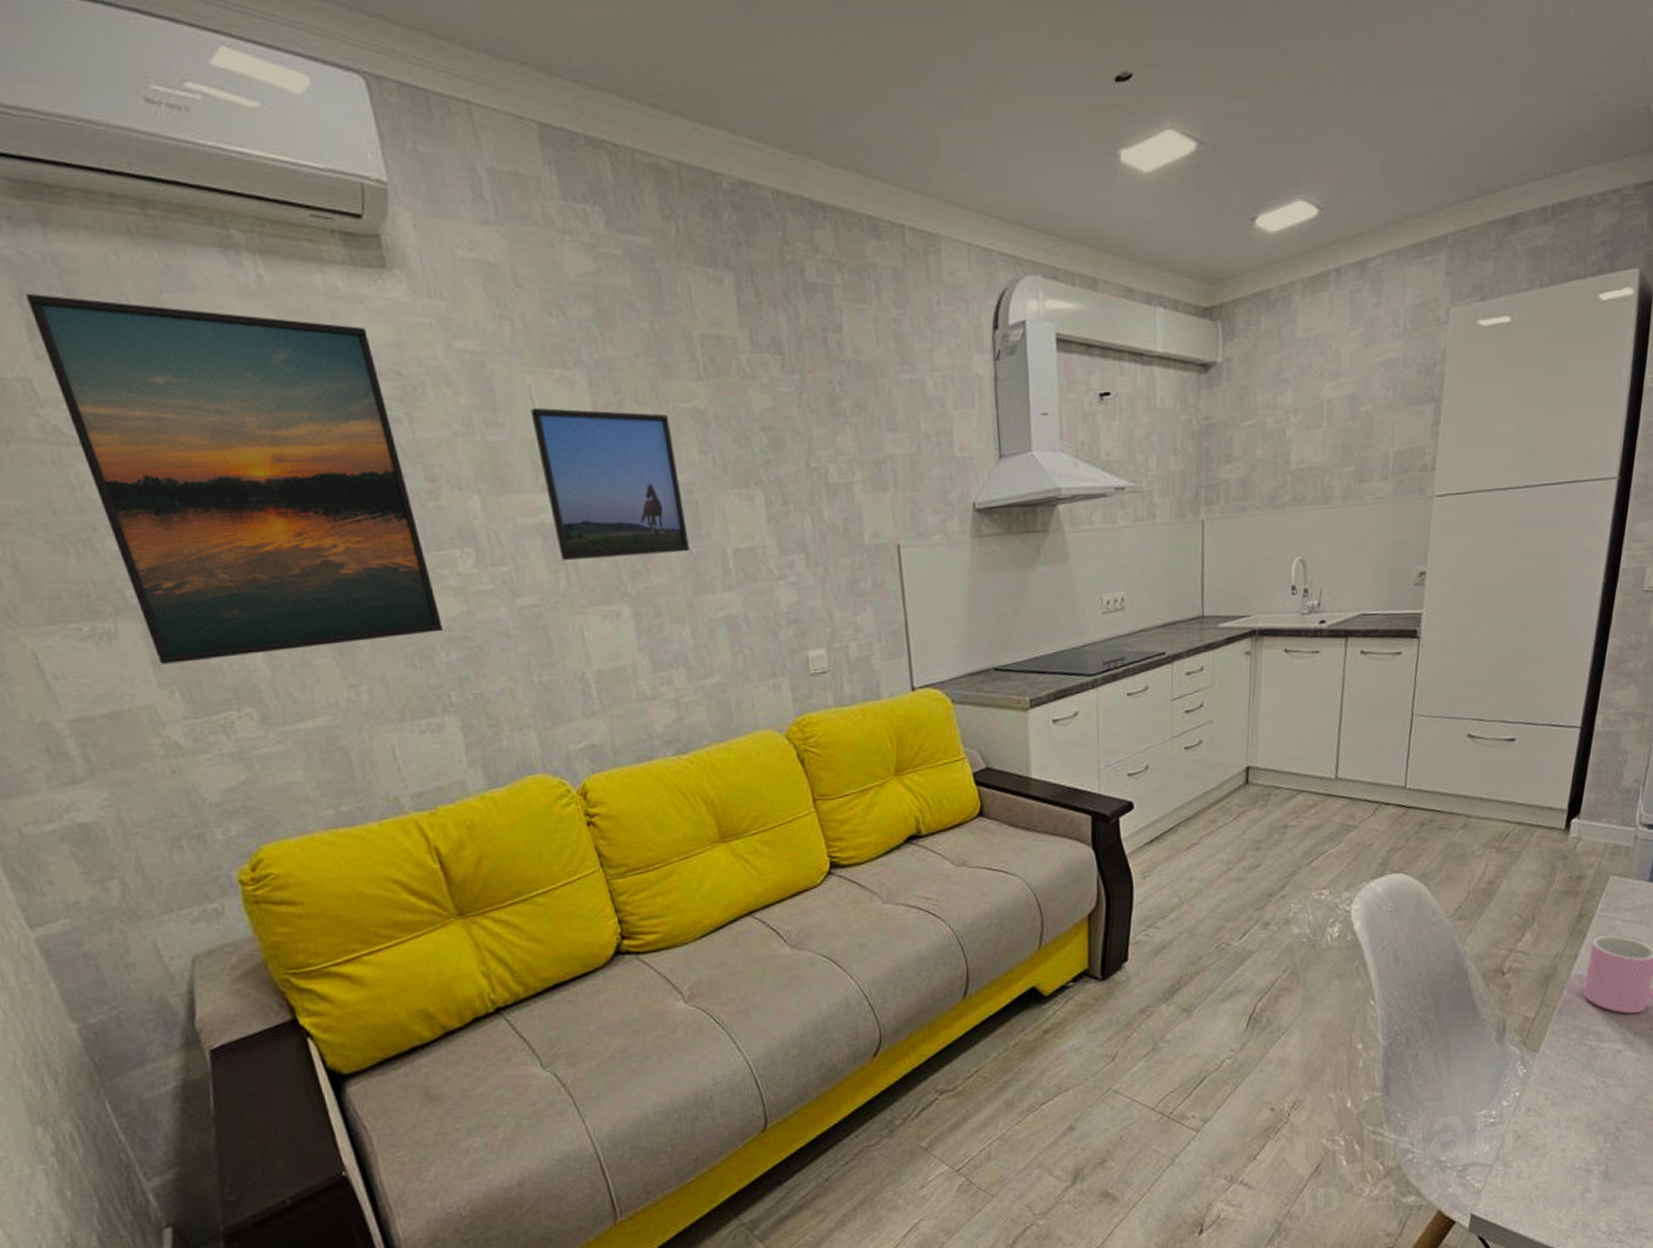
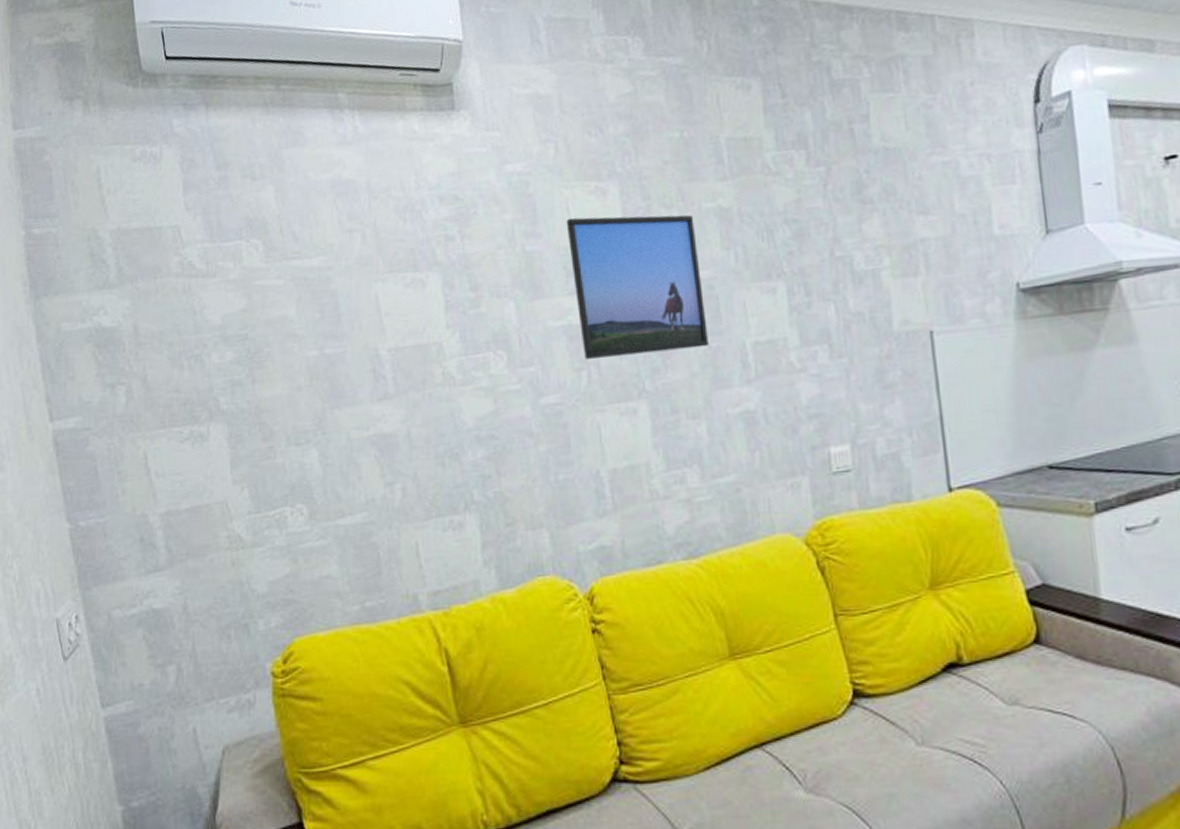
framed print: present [26,293,443,664] -> none [186,159,472,463]

